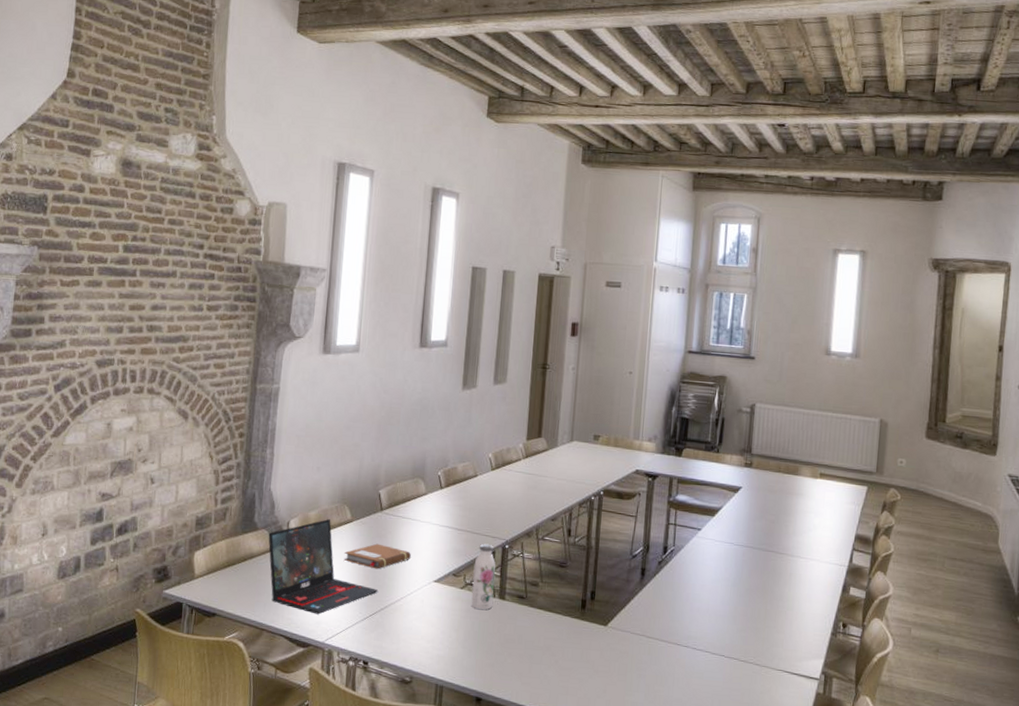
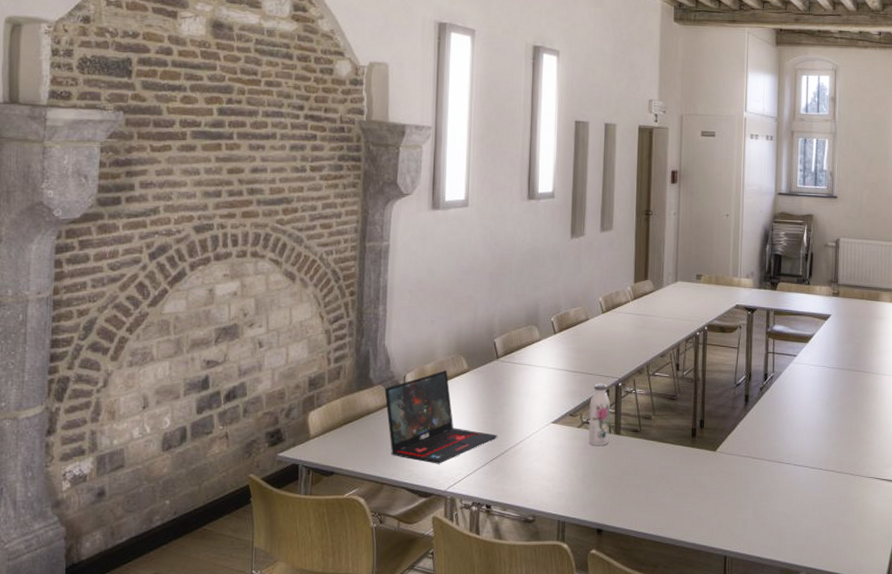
notebook: present [343,543,411,569] -> none [462,391,528,415]

